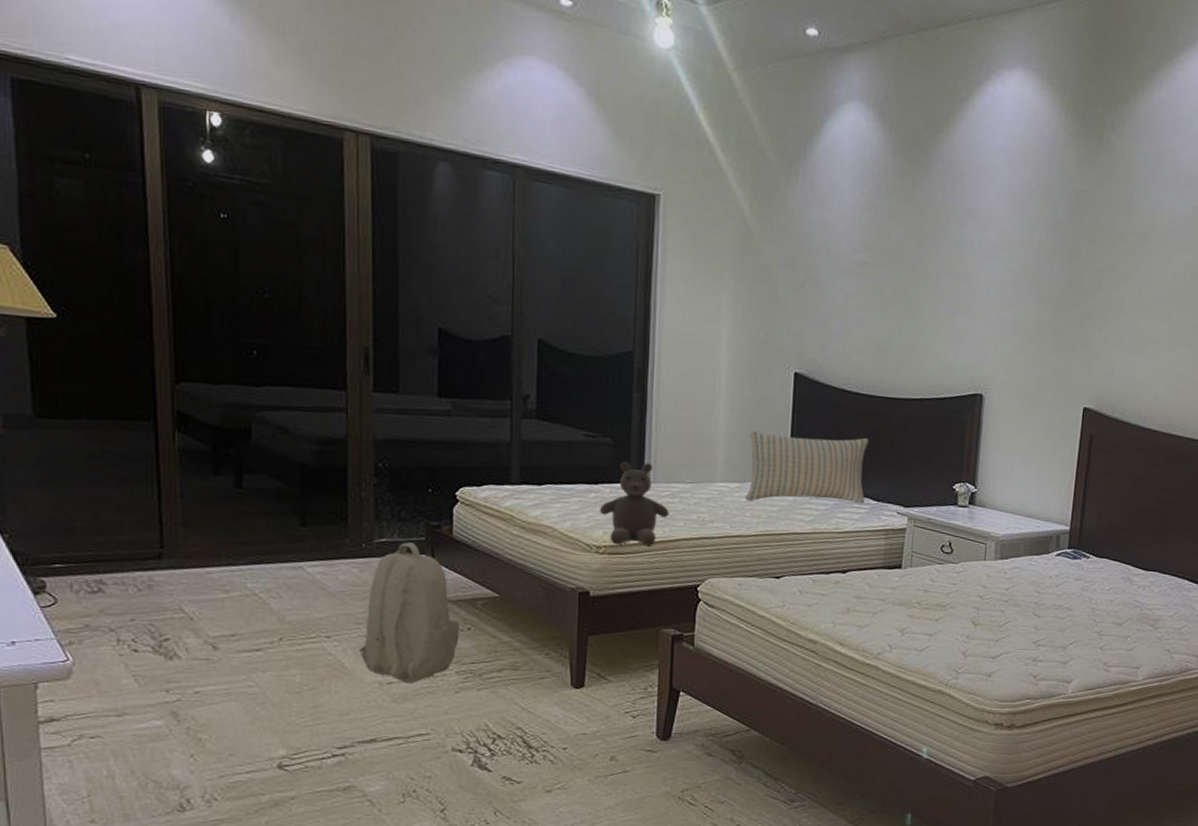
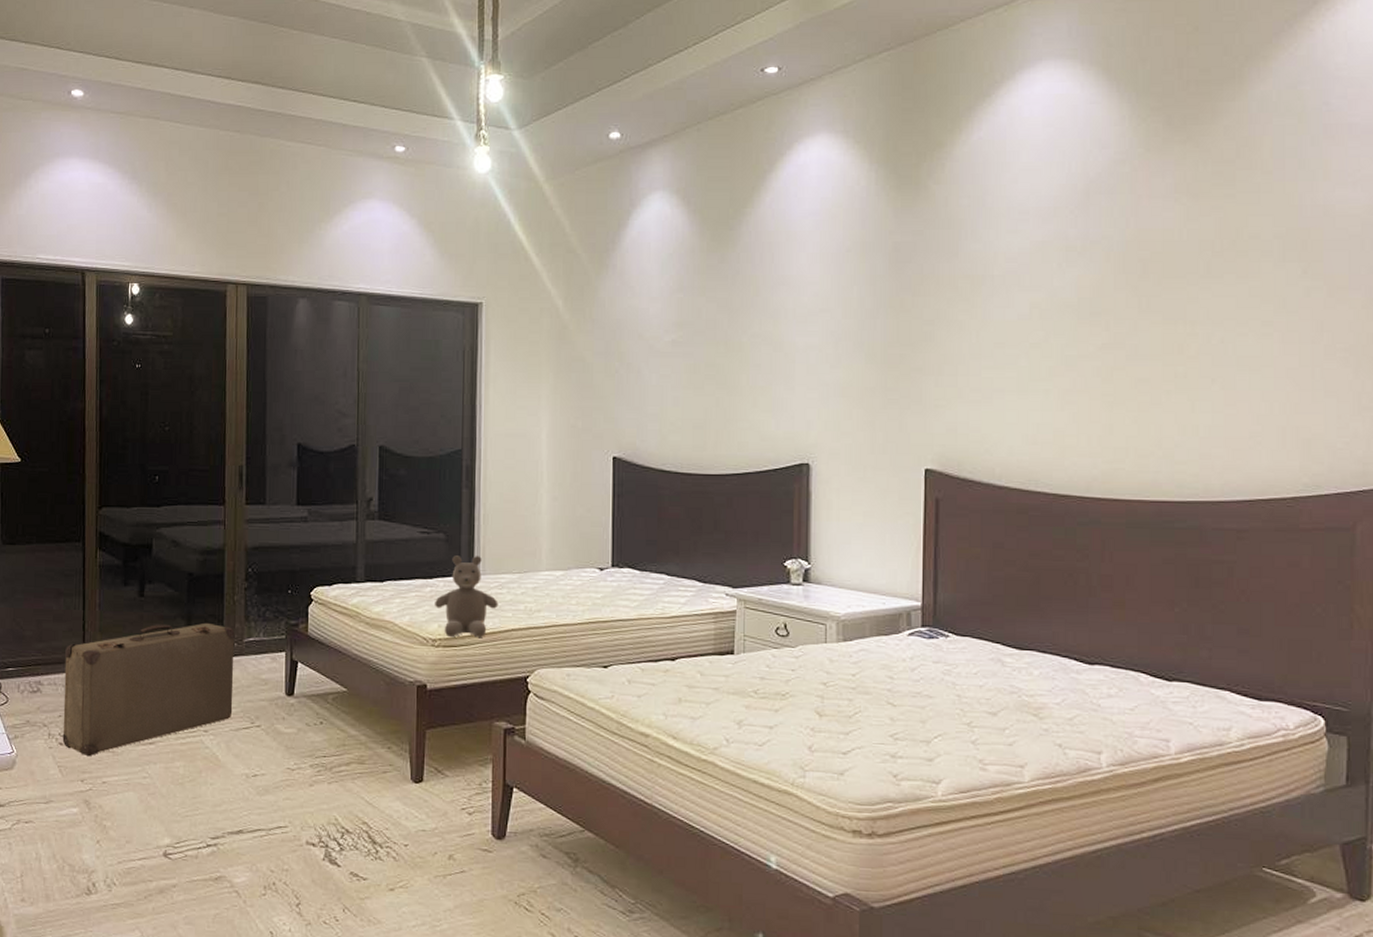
suitcase: none [136,520,363,665] -> present [62,622,235,757]
backpack: present [359,542,460,683] -> none [230,641,314,775]
pillow: present [745,430,869,504] -> none [570,517,691,588]

